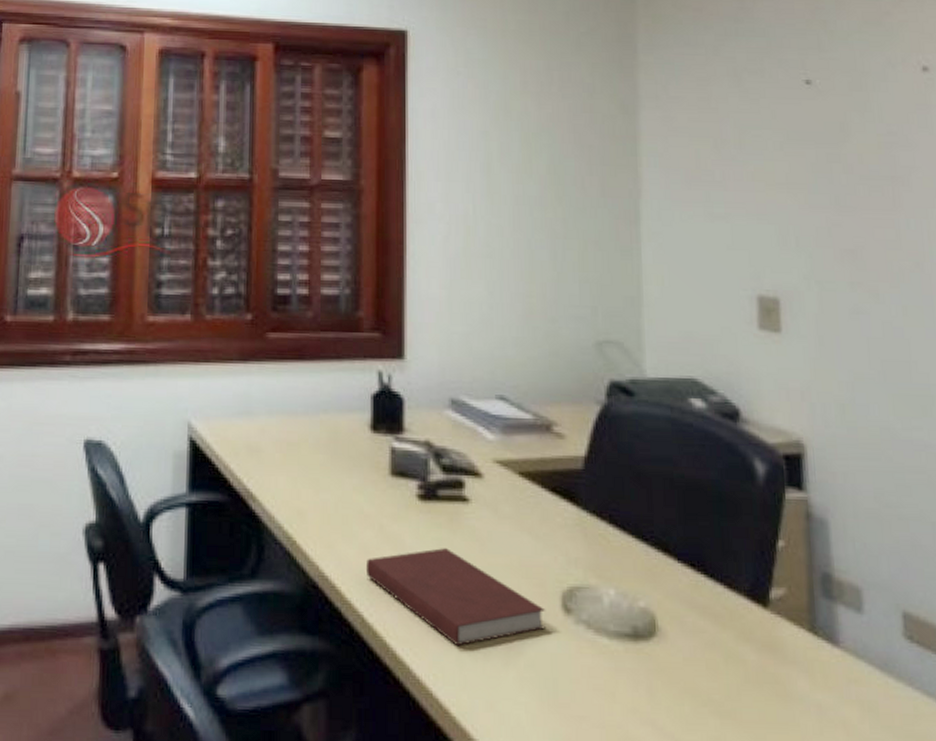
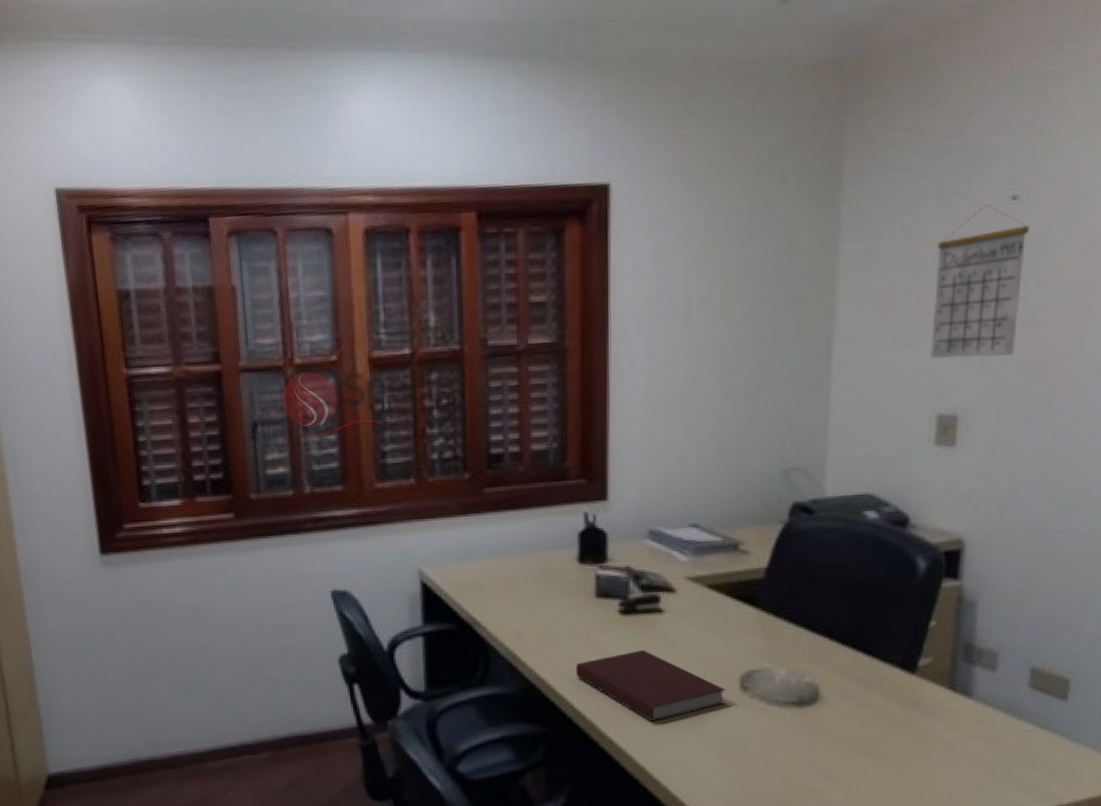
calendar: none [737,85,830,240] -> present [930,204,1029,359]

